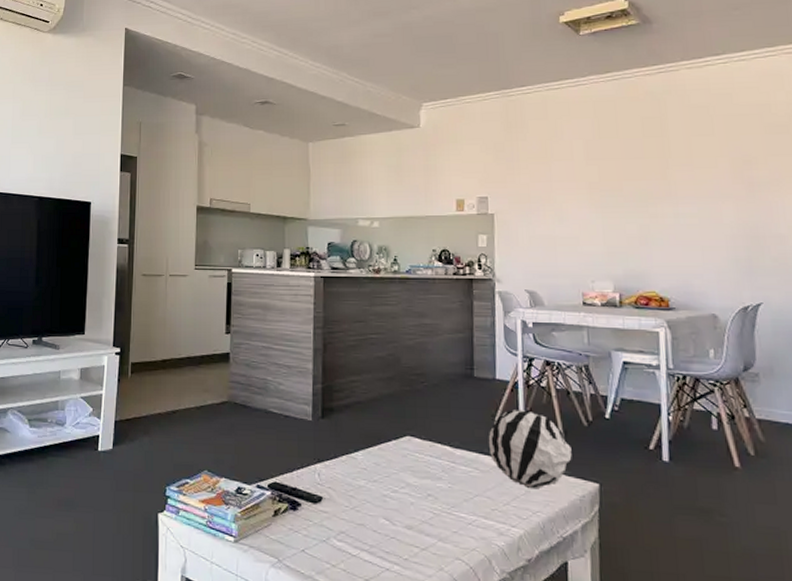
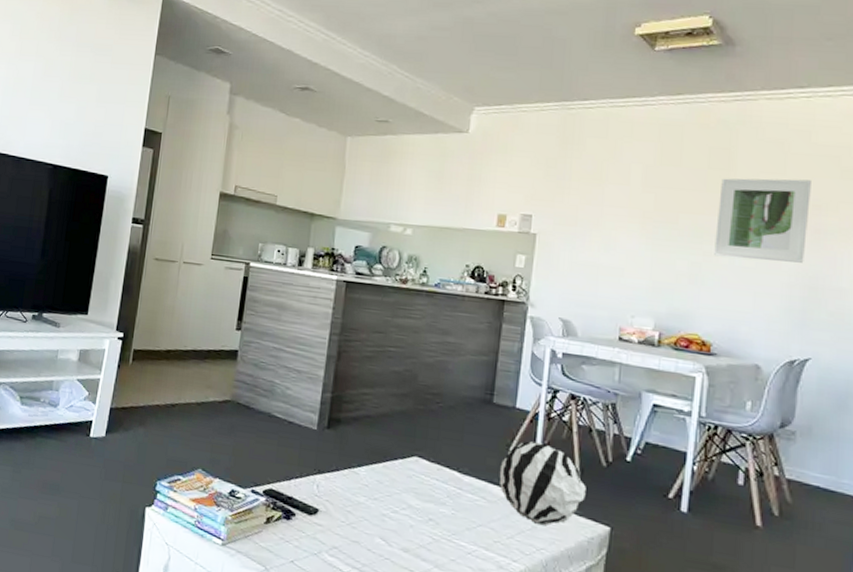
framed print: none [657,138,743,217] -> present [714,178,811,263]

